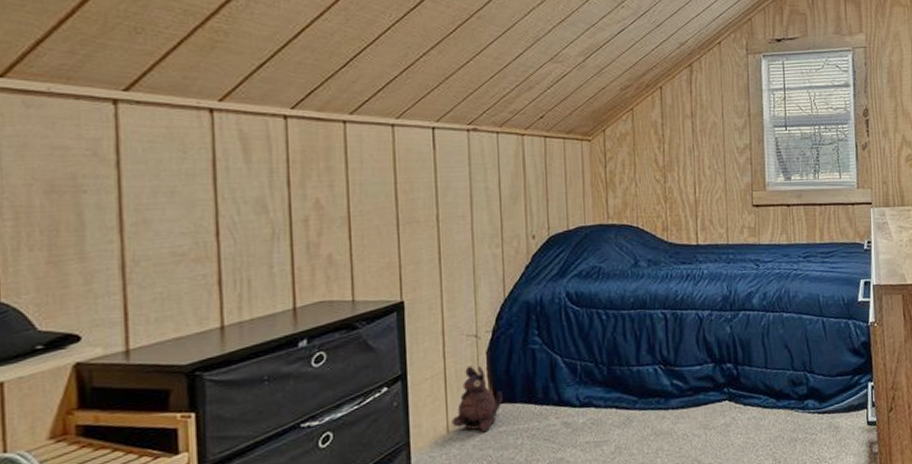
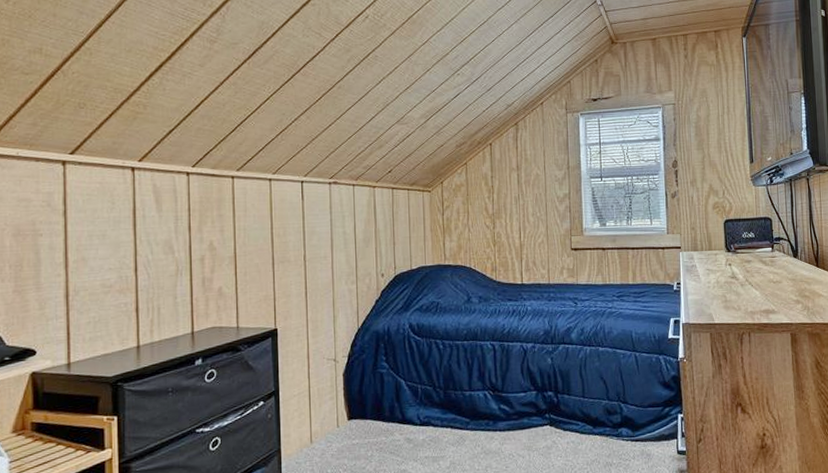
plush toy: present [451,365,502,431] -> none [314,385,356,443]

